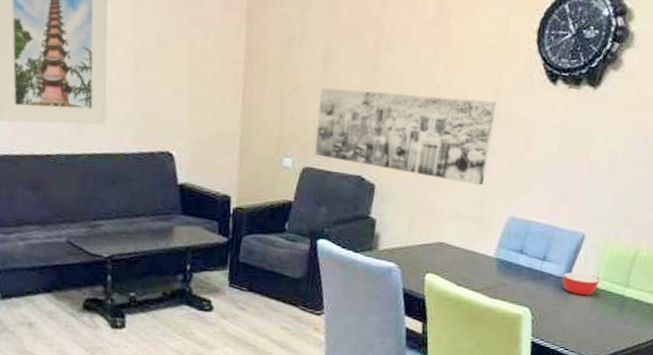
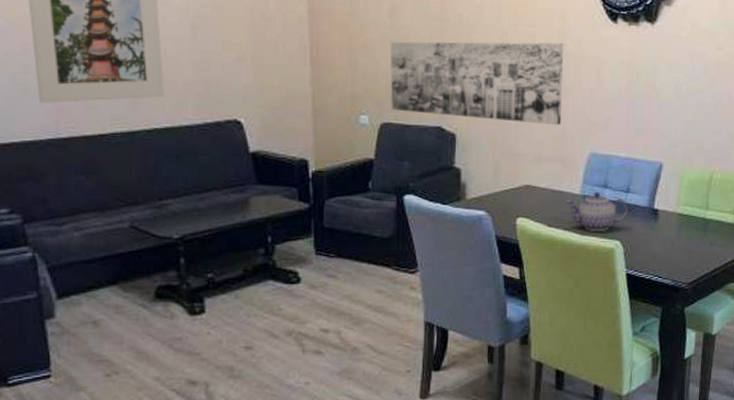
teapot: none [478,256,543,297] -> present [565,191,629,231]
bowl: present [562,272,601,296] -> none [647,201,683,223]

